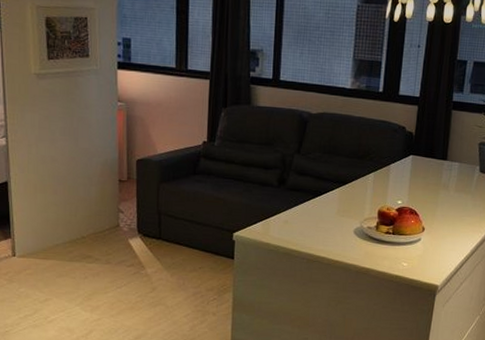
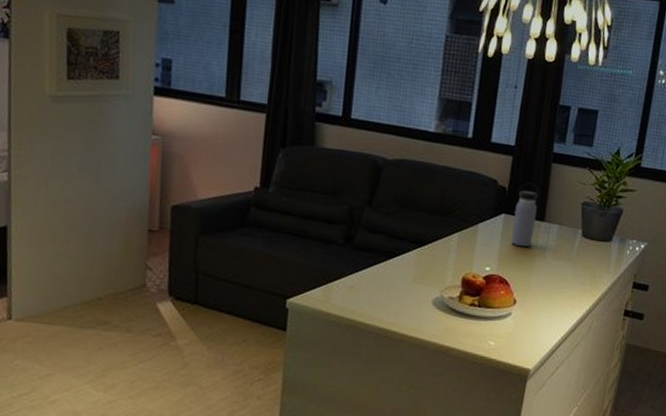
water bottle: none [418,127,441,183] -> present [510,182,539,248]

